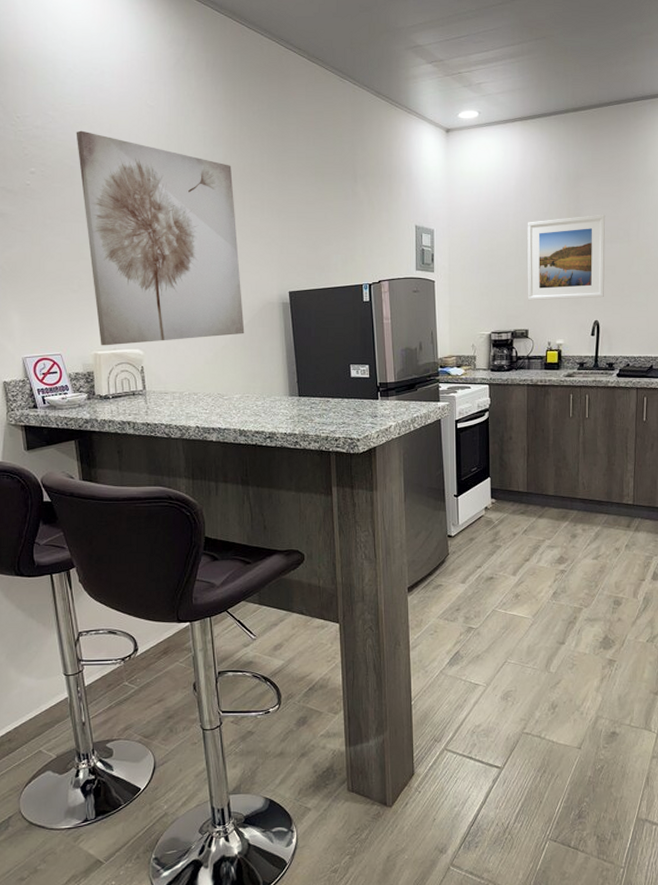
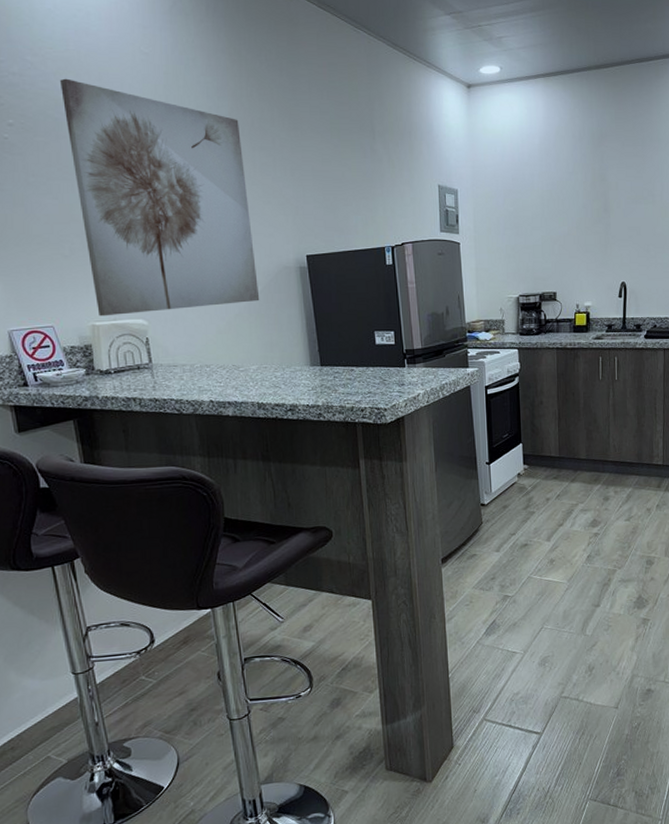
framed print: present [527,214,606,301] -> none [552,174,631,263]

